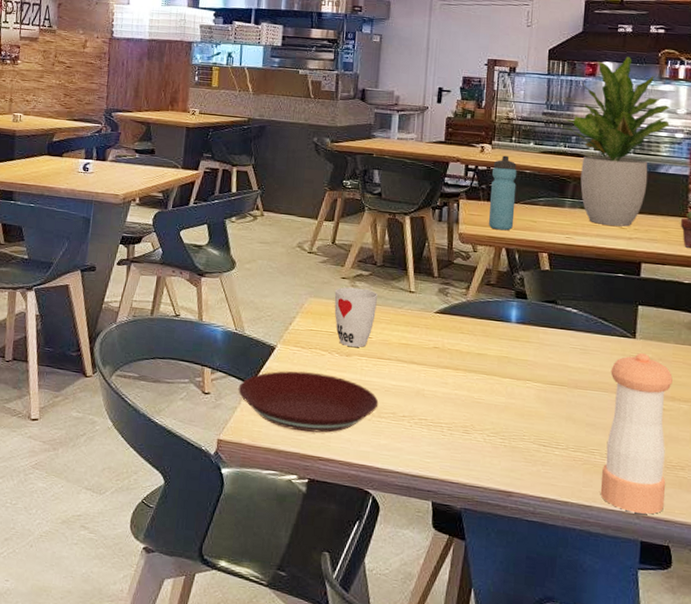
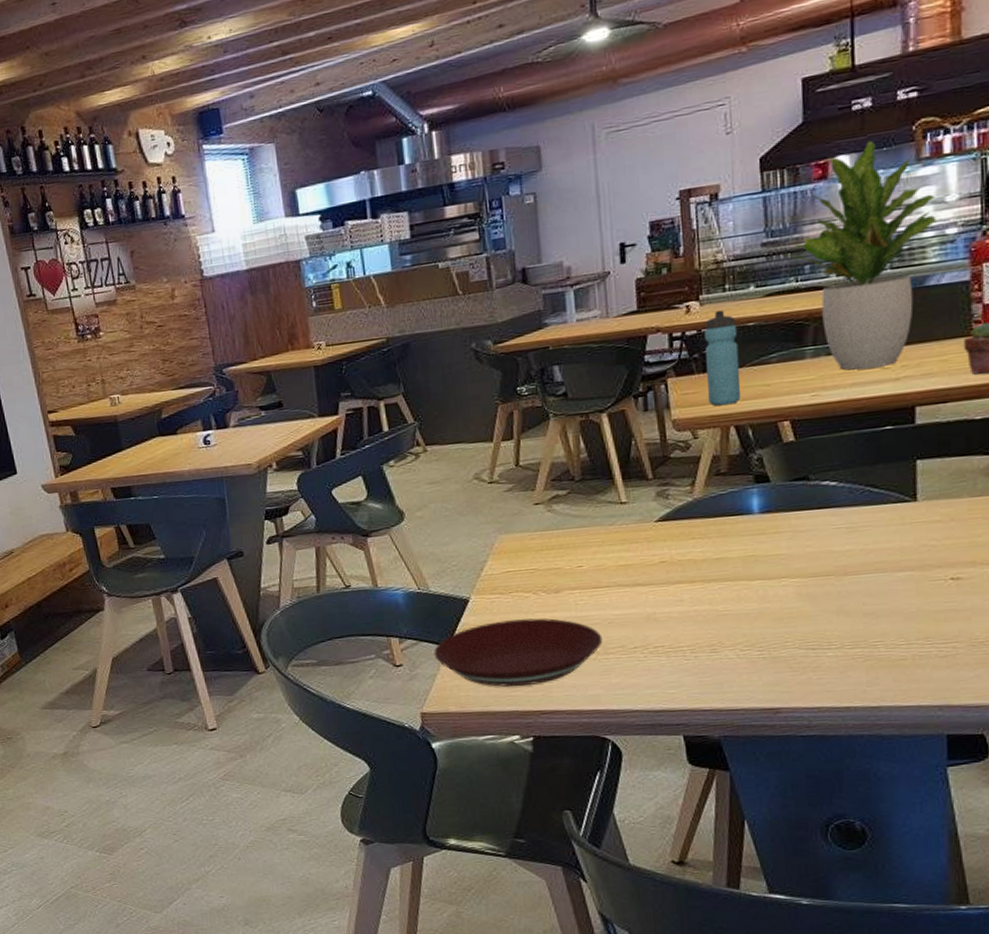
cup: present [334,287,377,347] -> none [528,510,583,582]
pepper shaker: present [600,353,673,515] -> none [888,517,974,705]

